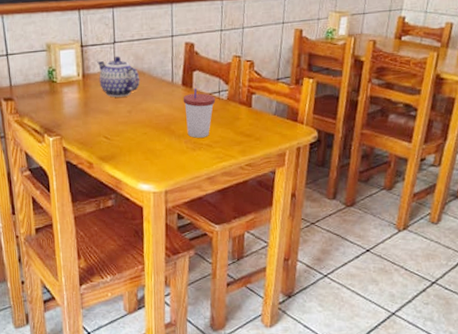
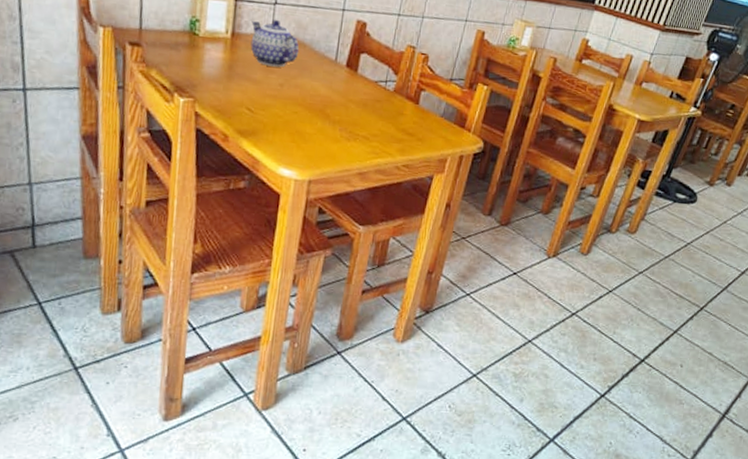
cup: present [183,88,216,138] -> none [344,72,381,129]

